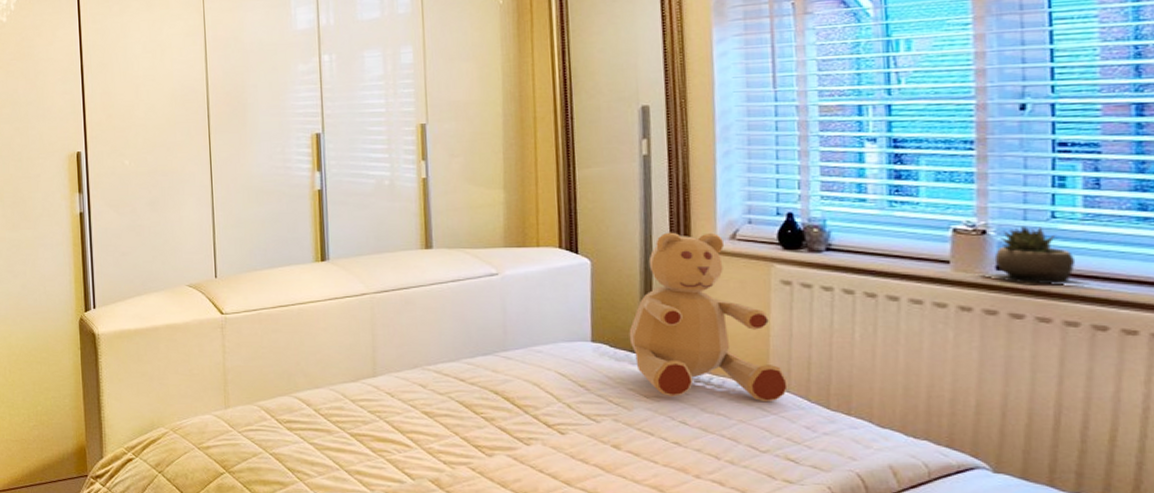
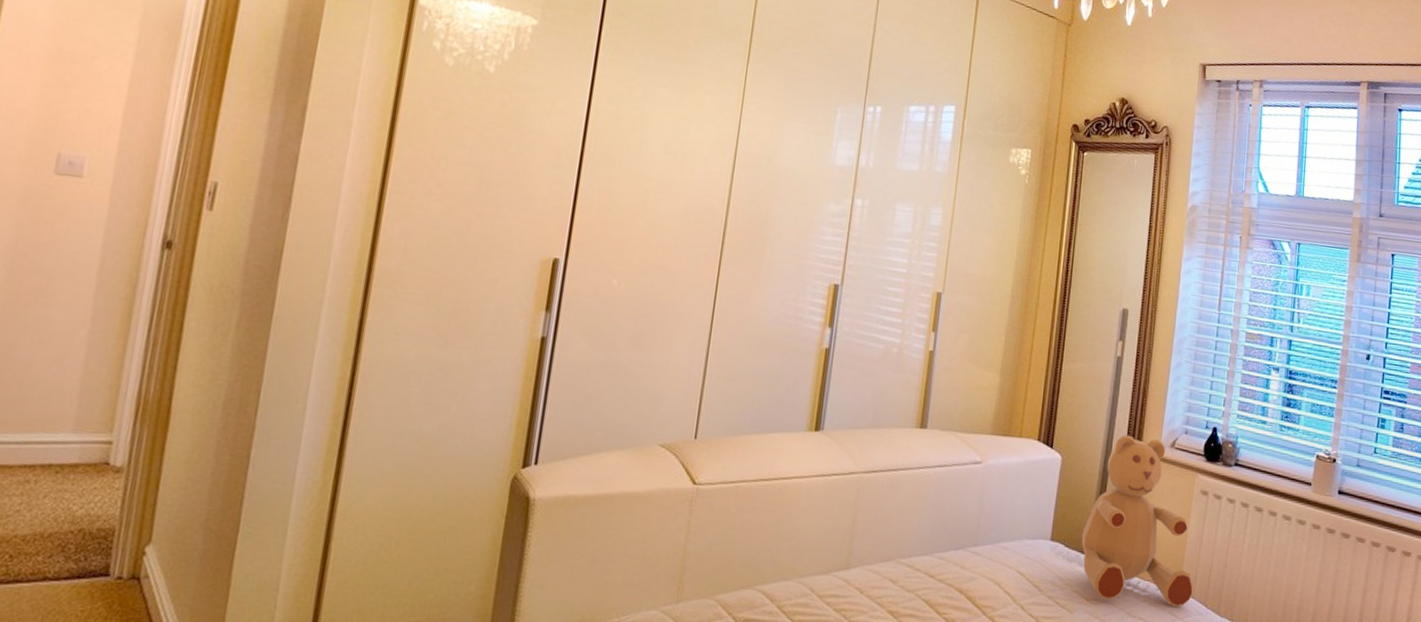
succulent plant: present [978,225,1090,285] -> none [1327,457,1389,512]

